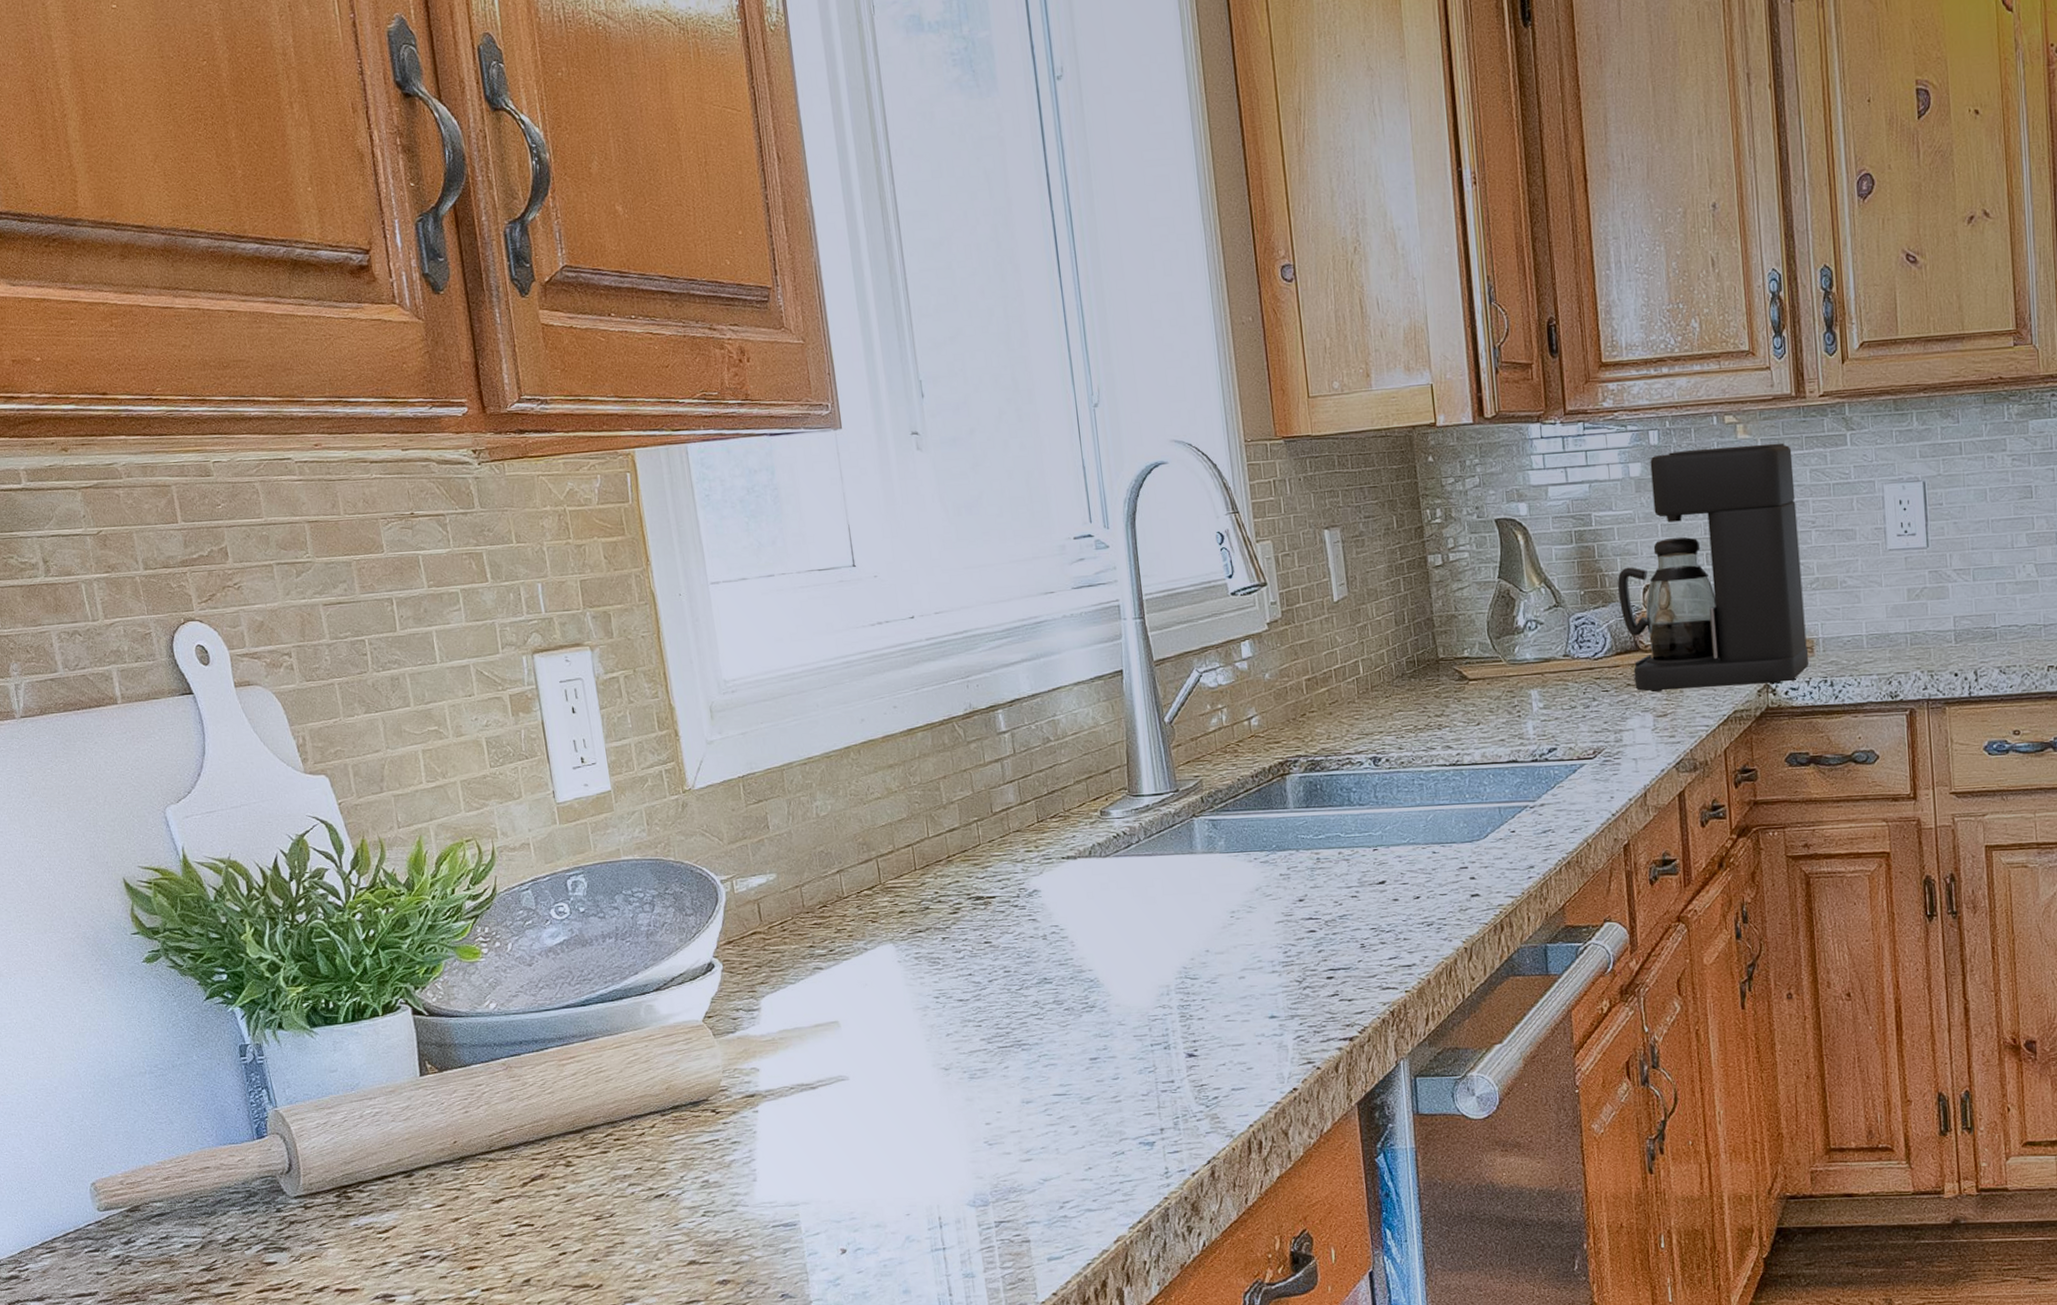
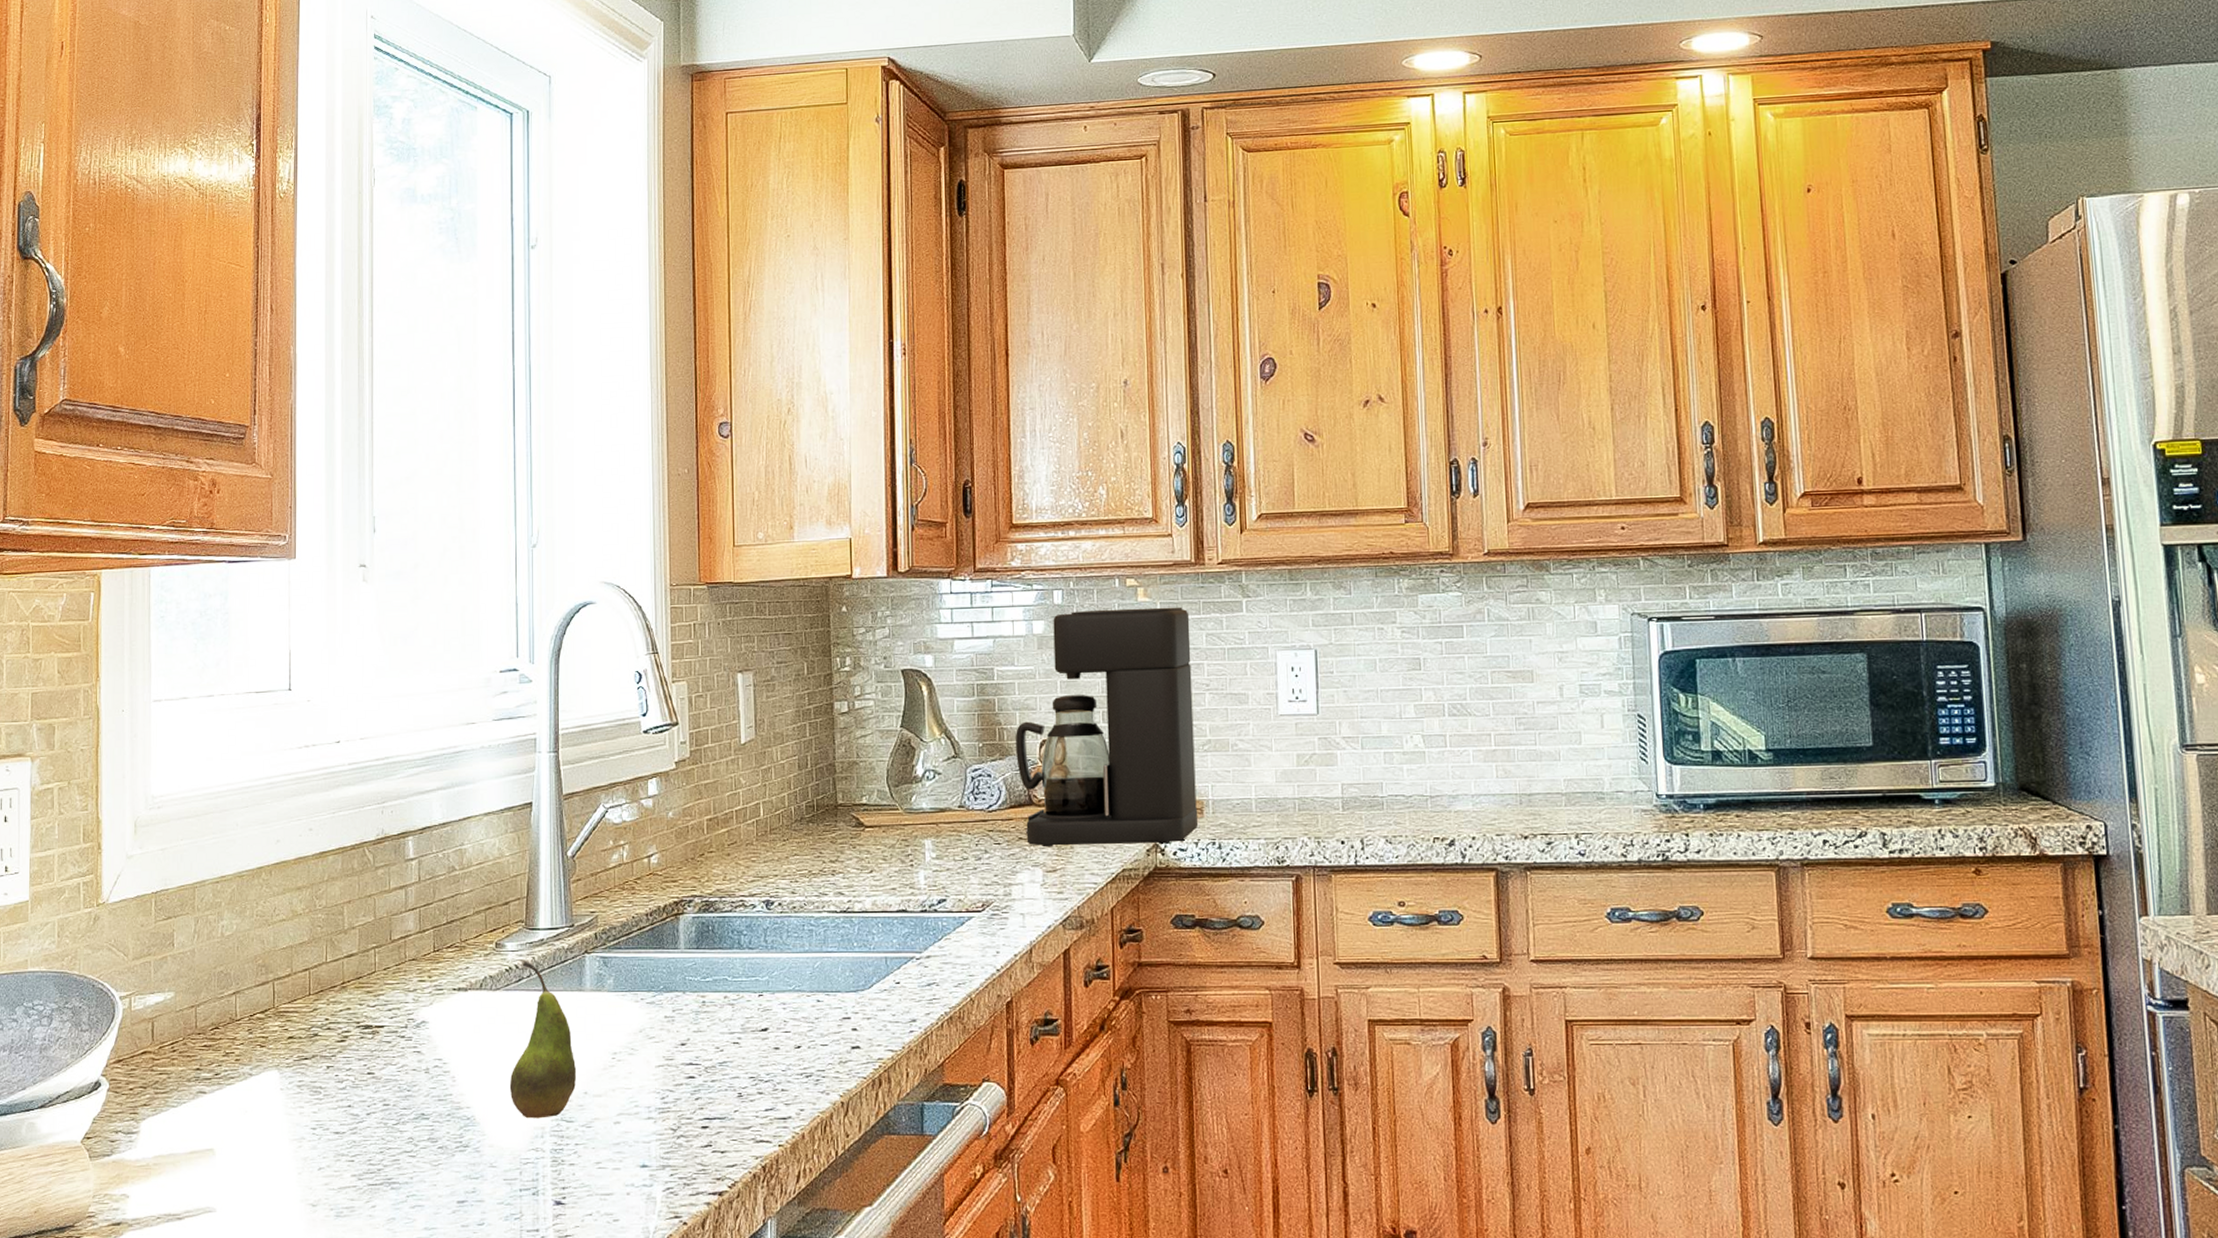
fruit: none [1129,827,1197,978] -> present [509,961,577,1119]

